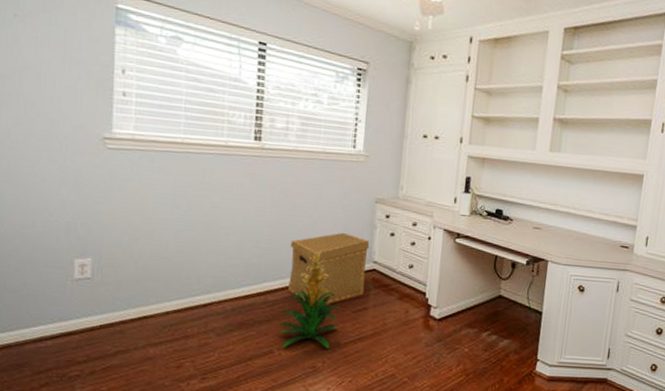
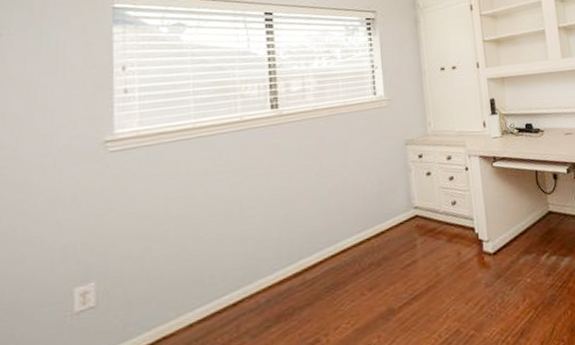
indoor plant: present [279,251,342,348] -> none [322,209,389,332]
cardboard box: present [288,232,370,306] -> none [323,183,410,272]

